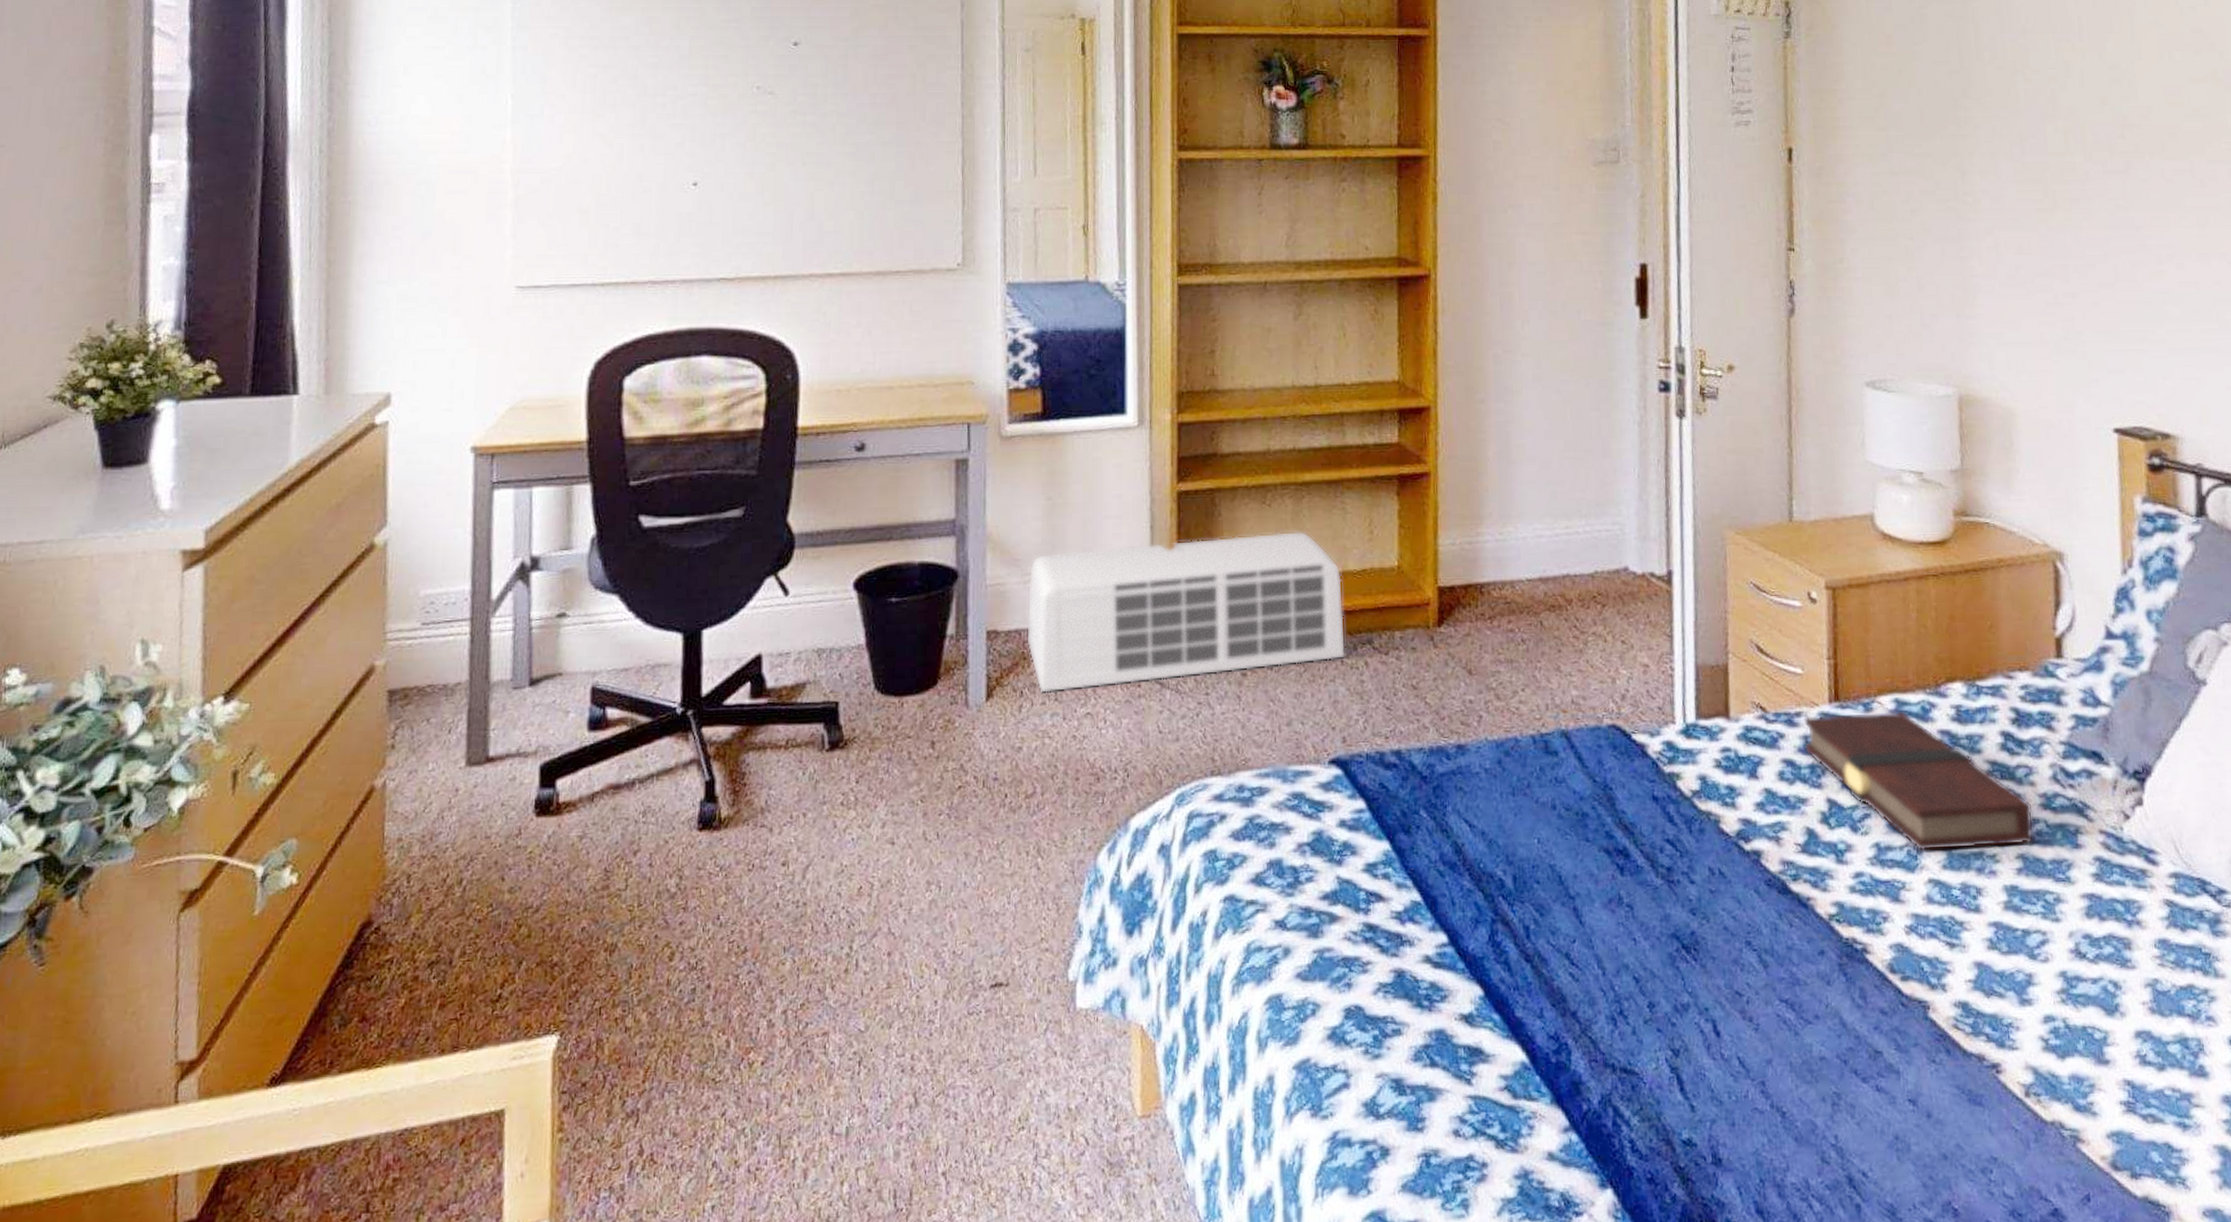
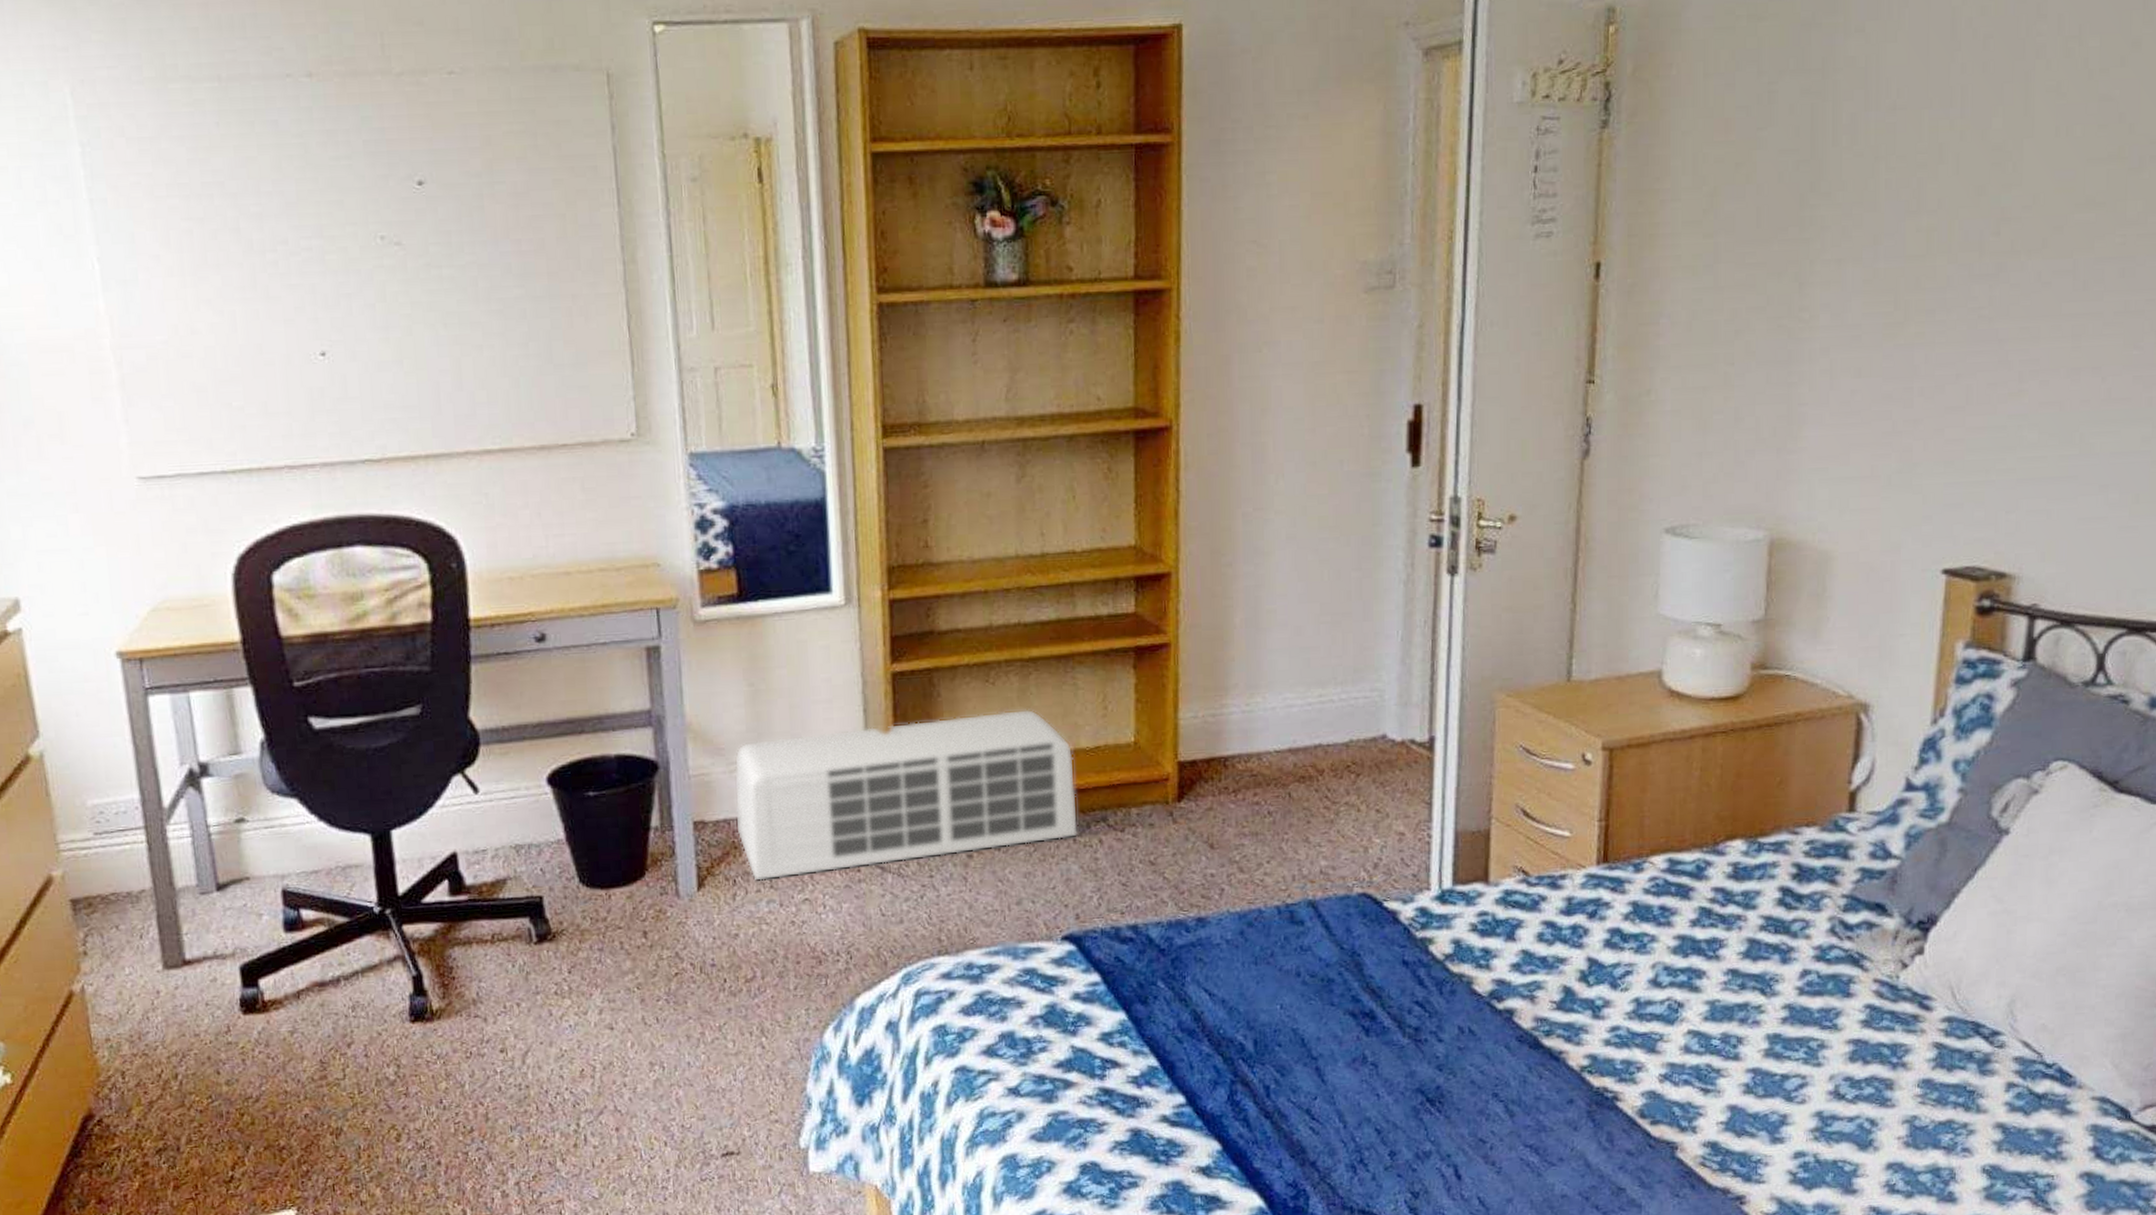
book: present [1803,710,2034,851] -> none [1566,869,1805,1005]

